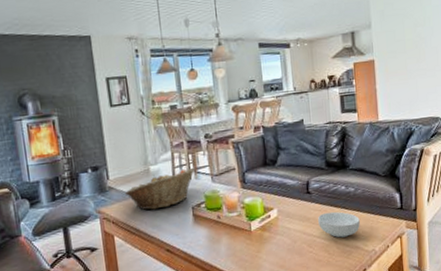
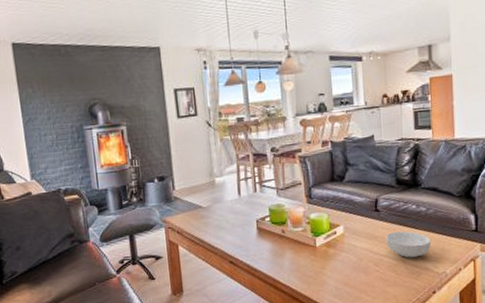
fruit basket: present [125,167,195,210] -> none [190,181,260,222]

